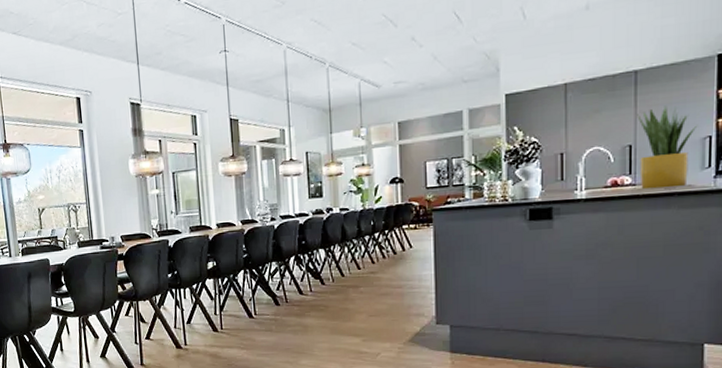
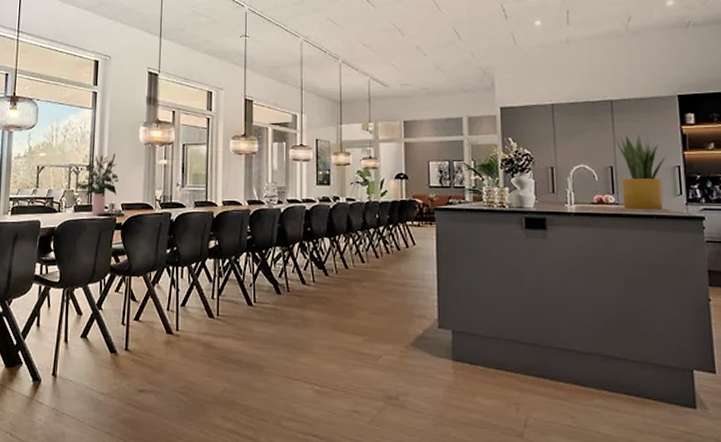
bouquet: none [75,188,115,249] -> present [75,153,119,215]

